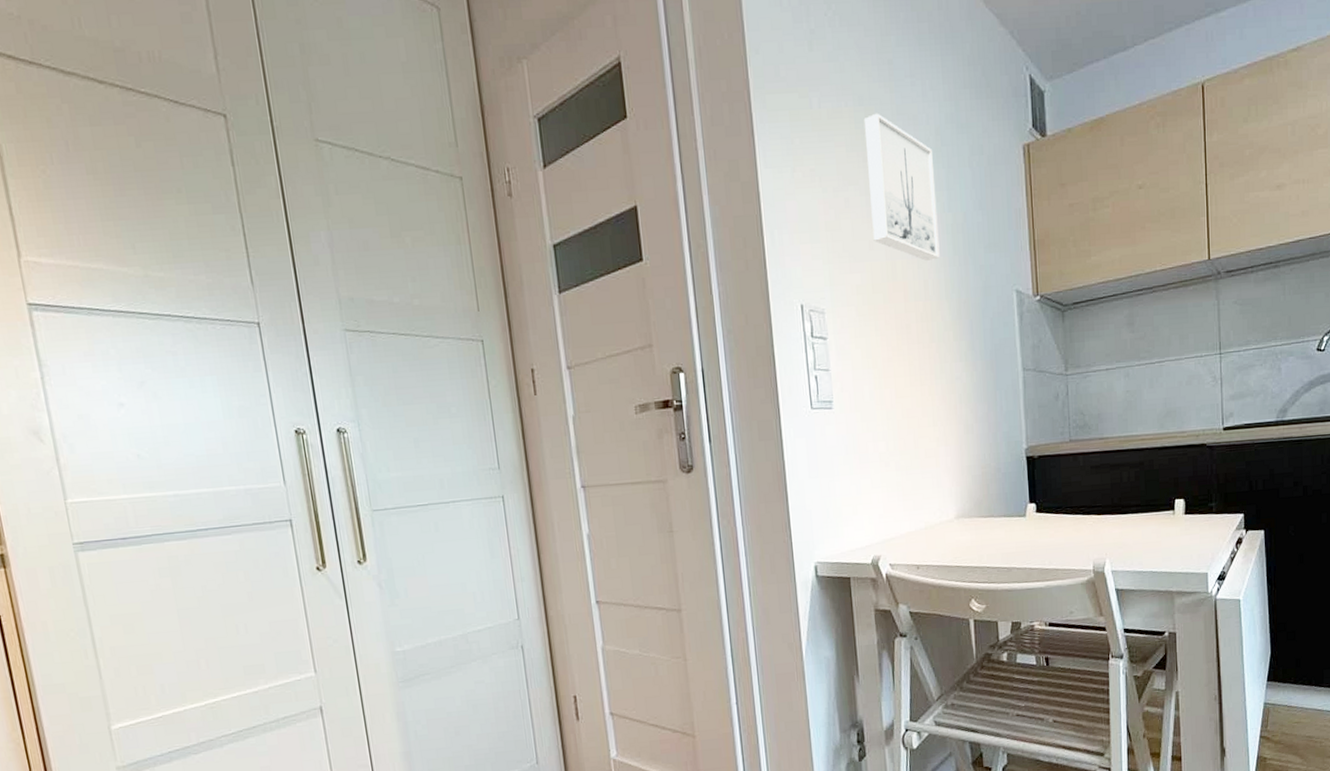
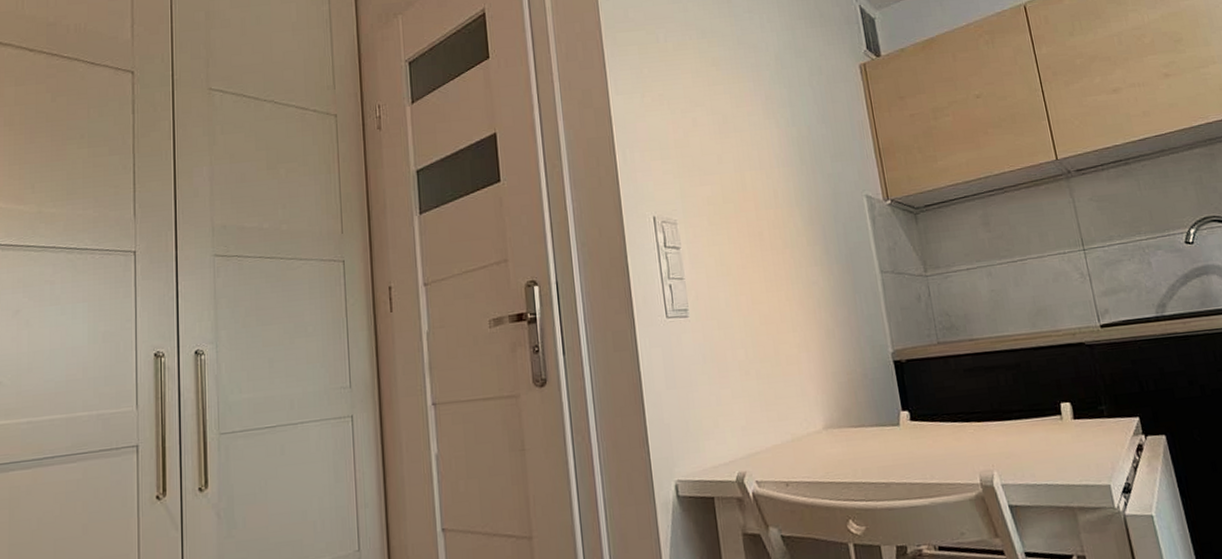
wall art: present [863,113,940,262] -> none [707,43,788,172]

